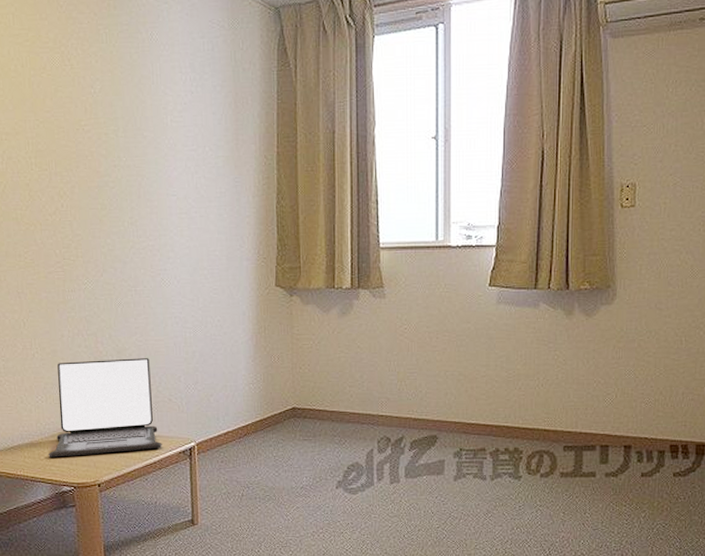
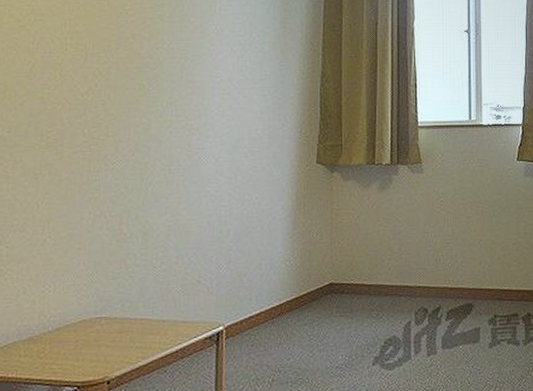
laptop: present [48,358,162,458] -> none [50,239,187,354]

